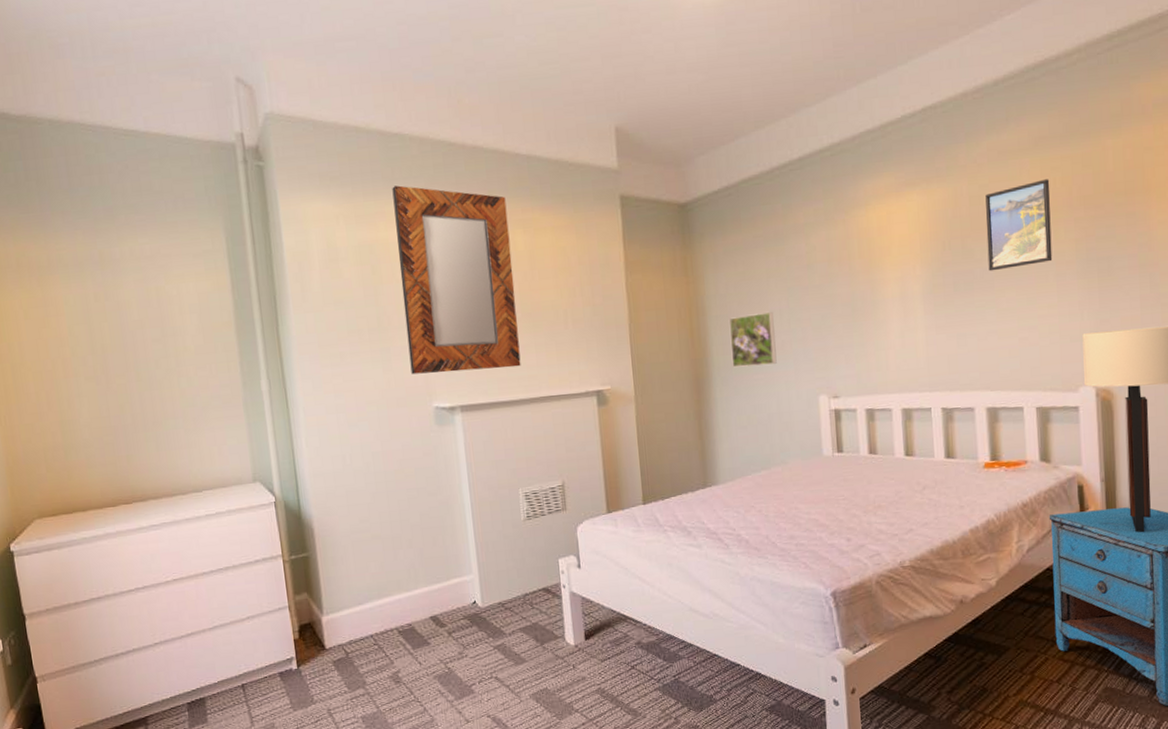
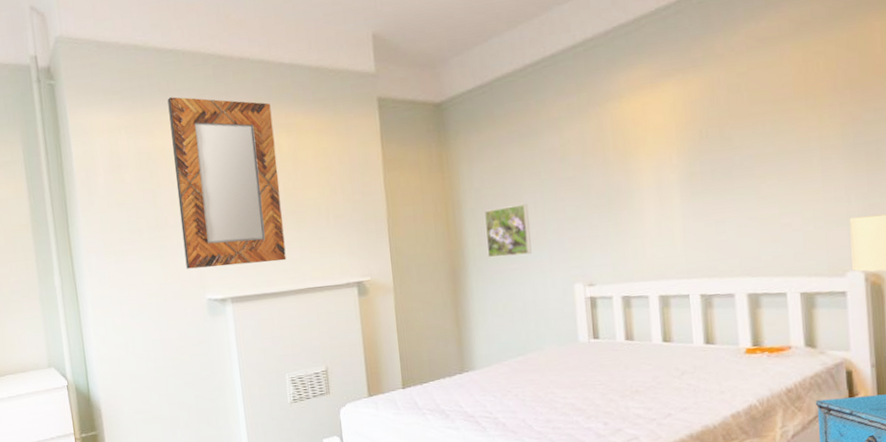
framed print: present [985,179,1053,271] -> none [744,64,817,158]

